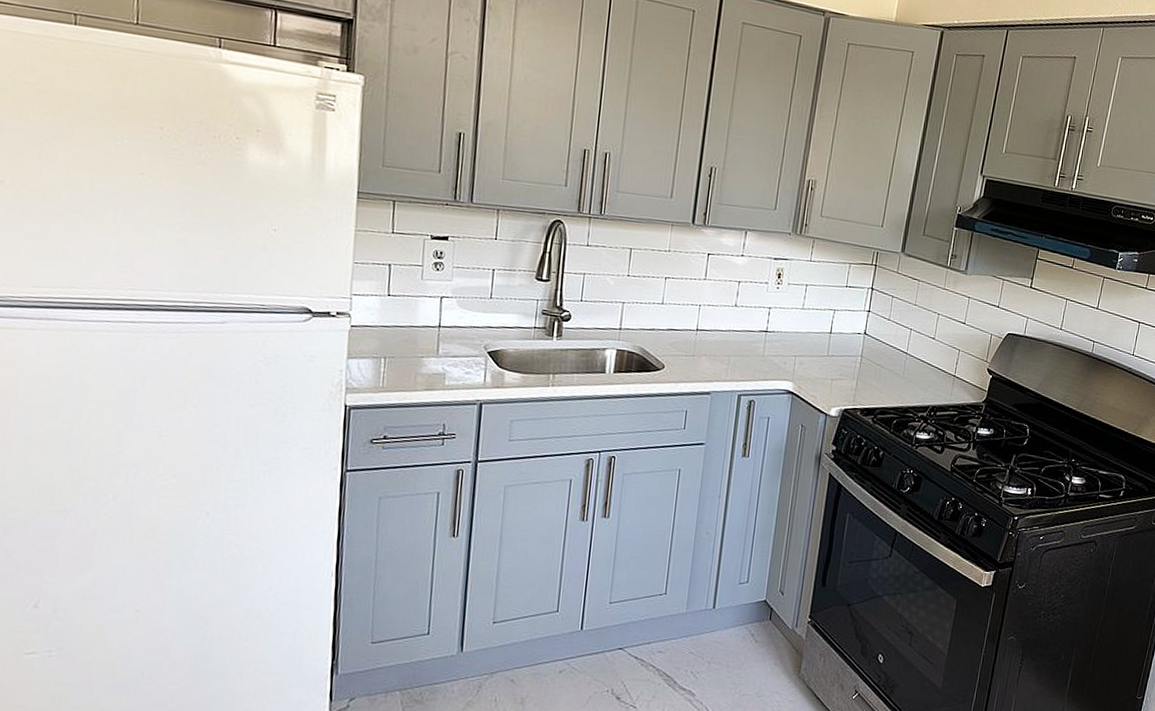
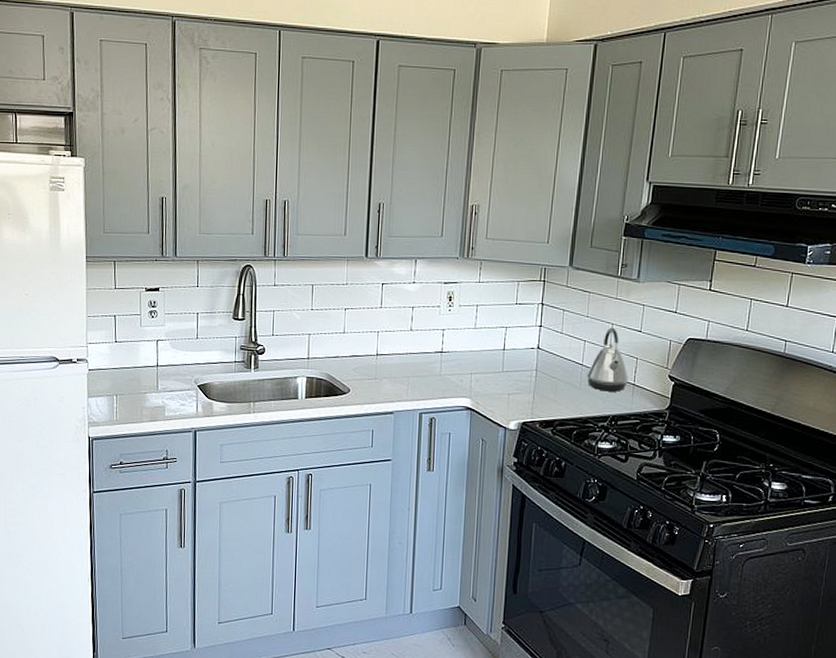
kettle: none [910,317,950,383] -> present [587,327,629,392]

